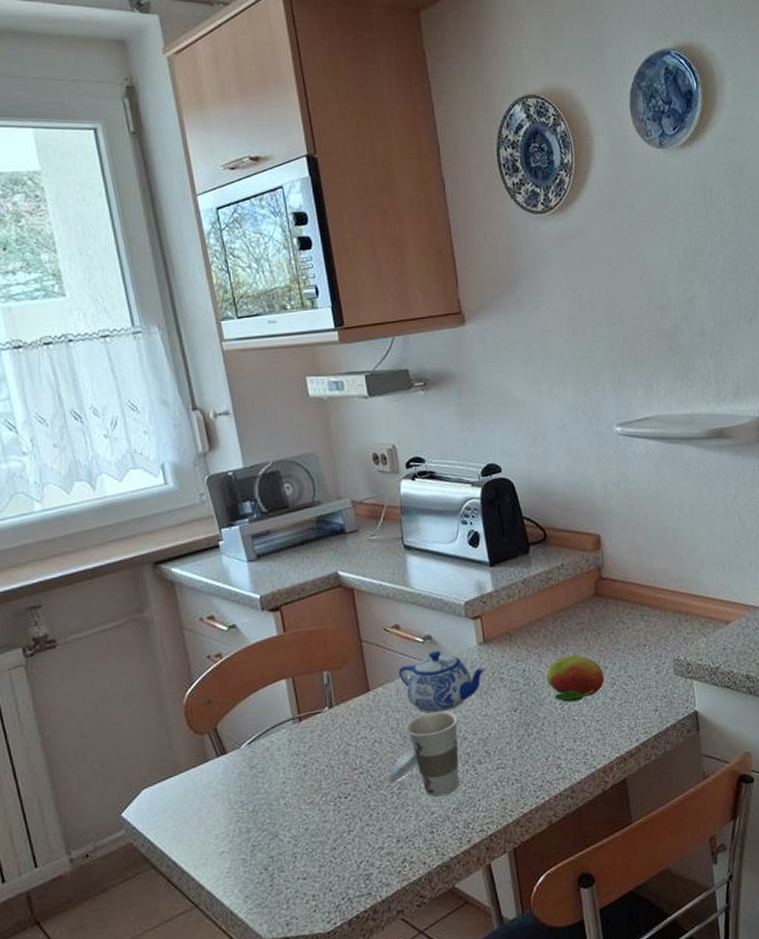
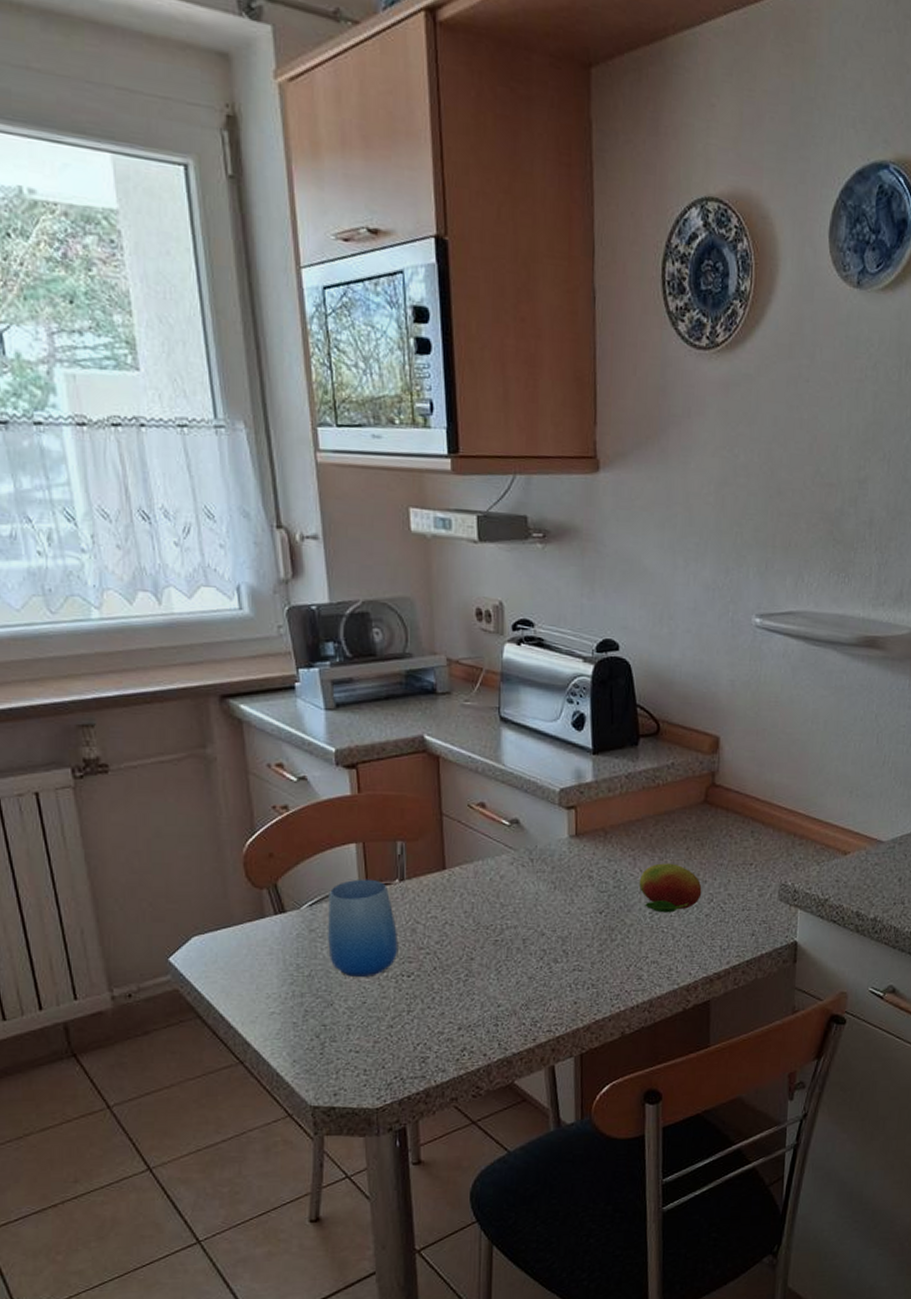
cup: none [265,710,334,806] -> present [328,879,399,977]
cup: present [387,711,460,797] -> none [455,902,538,990]
teapot: present [398,650,486,713] -> none [478,837,574,902]

